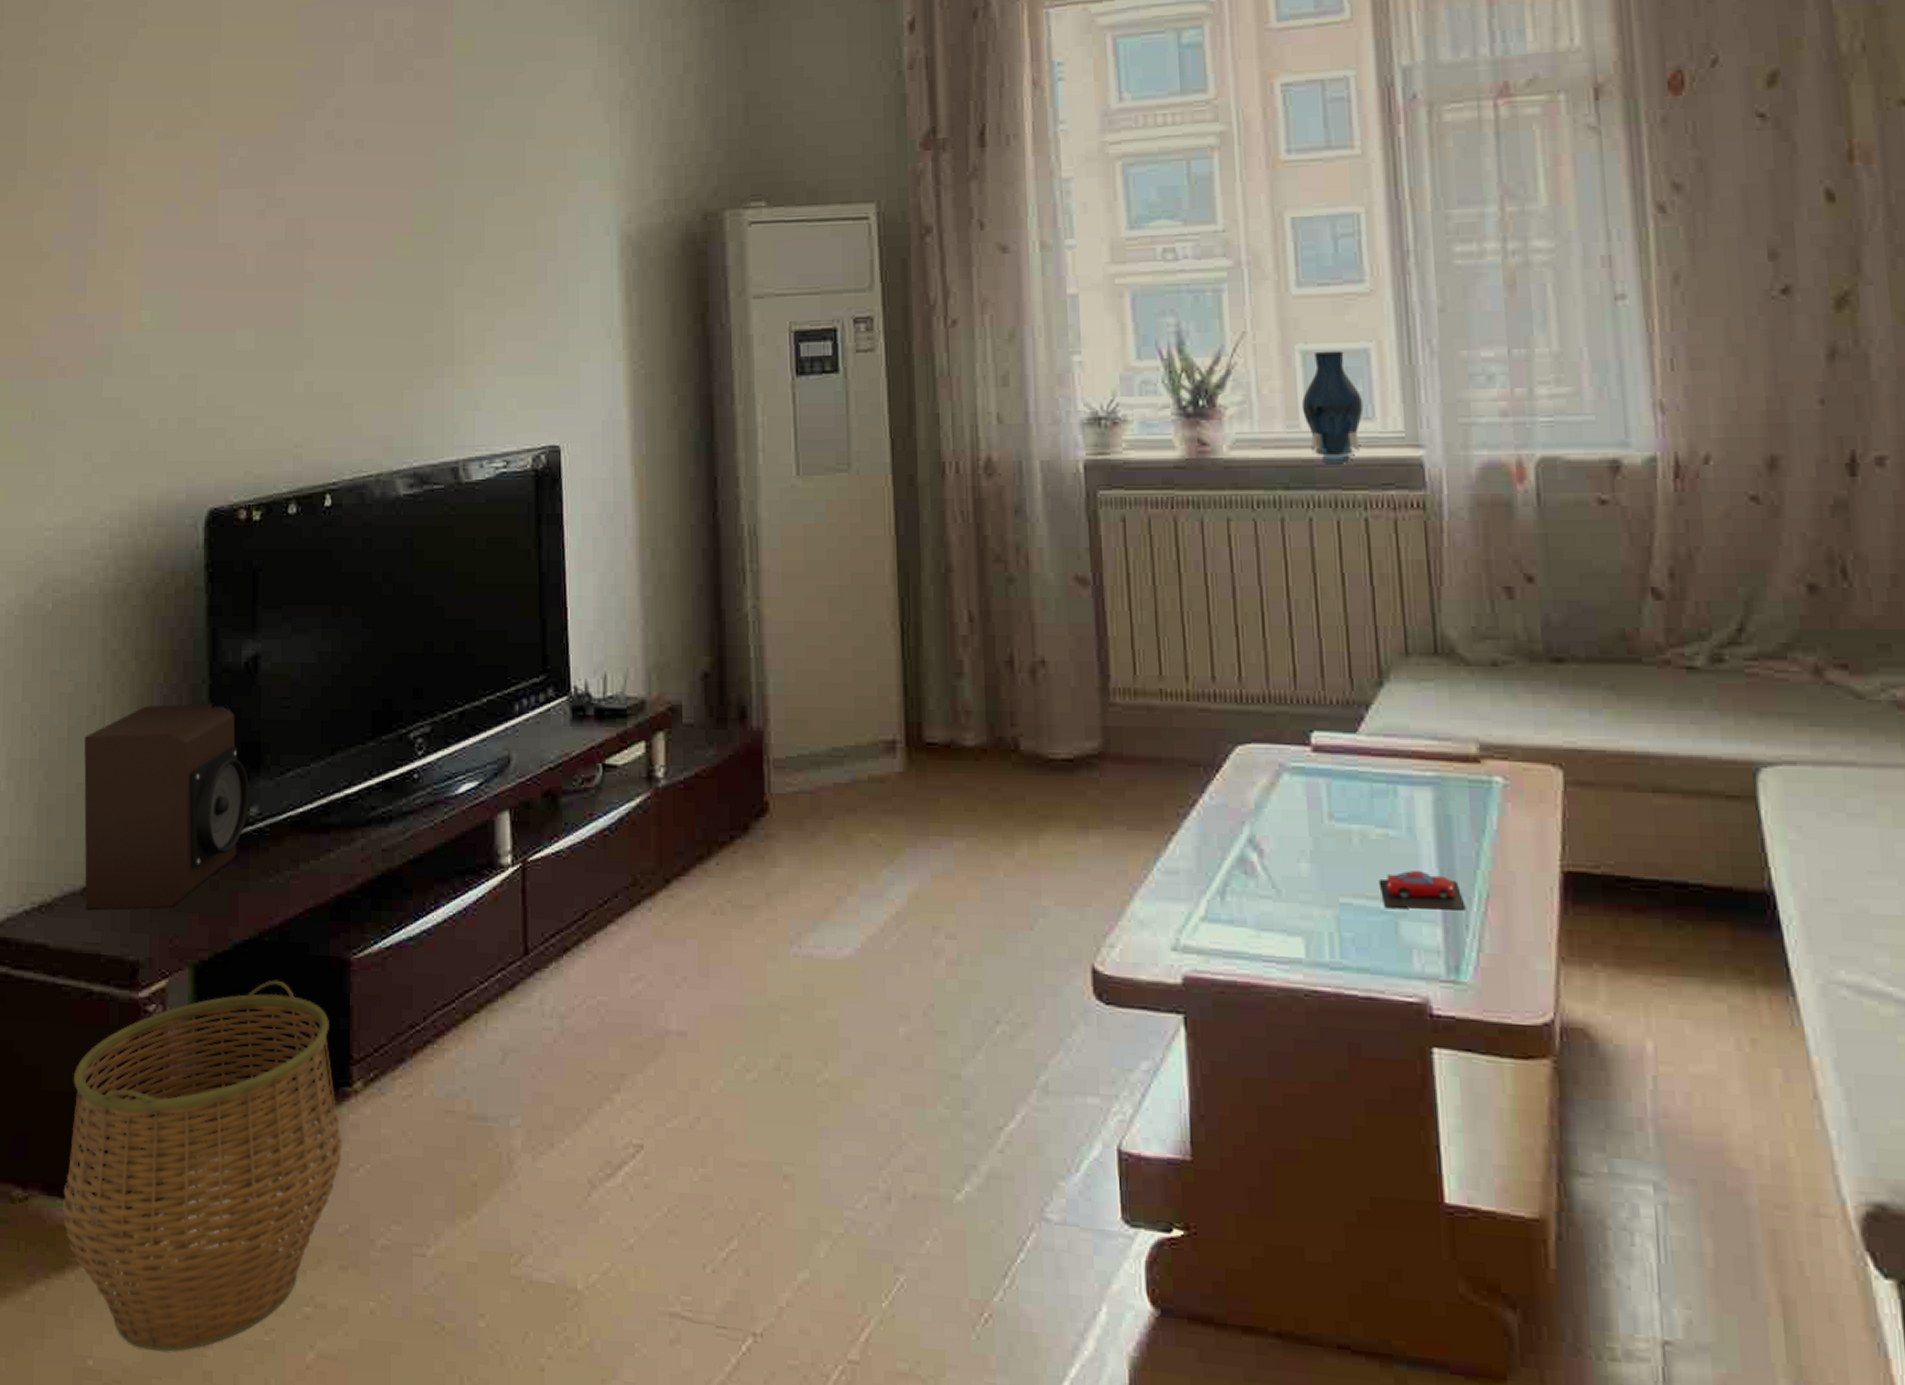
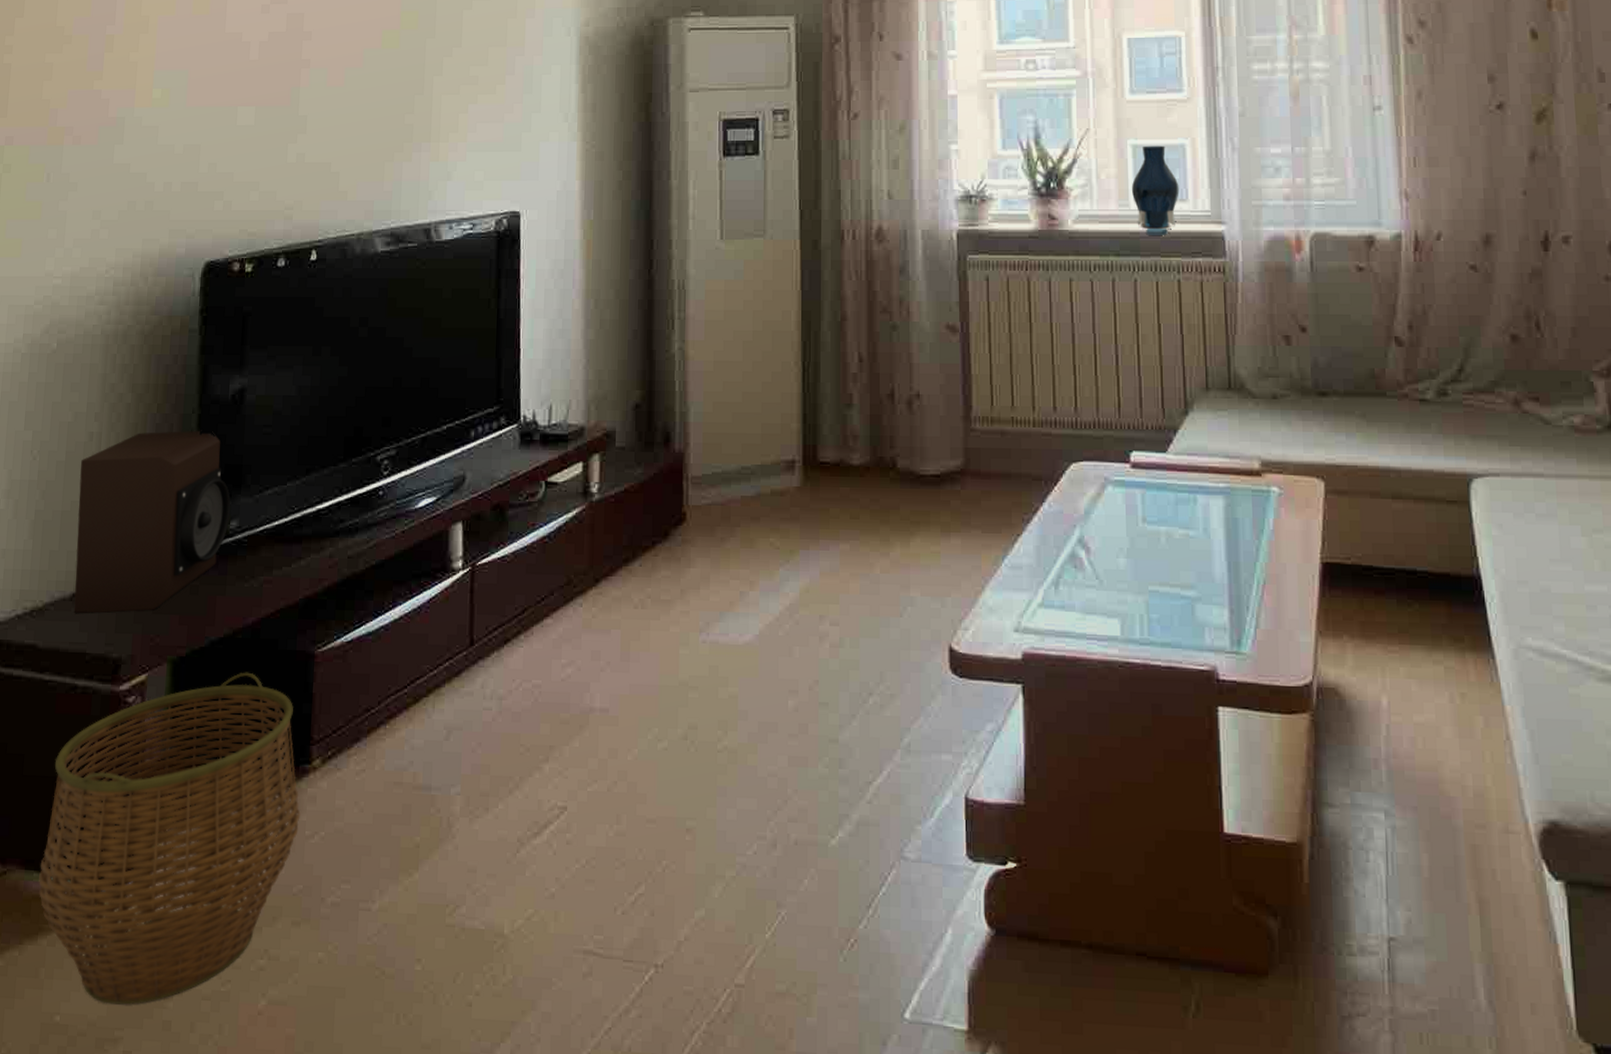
toy car: present [1378,871,1466,910] -> none [1180,563,1247,595]

